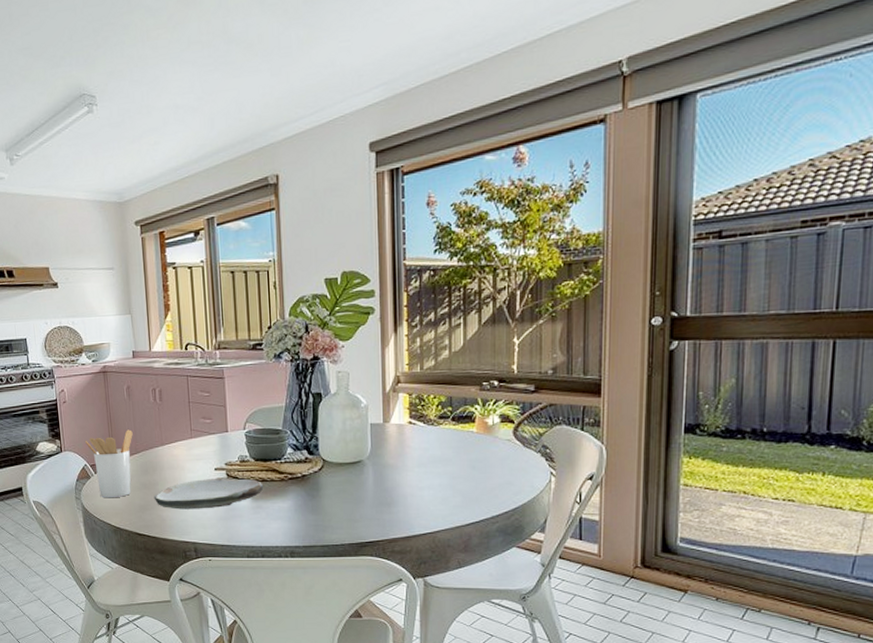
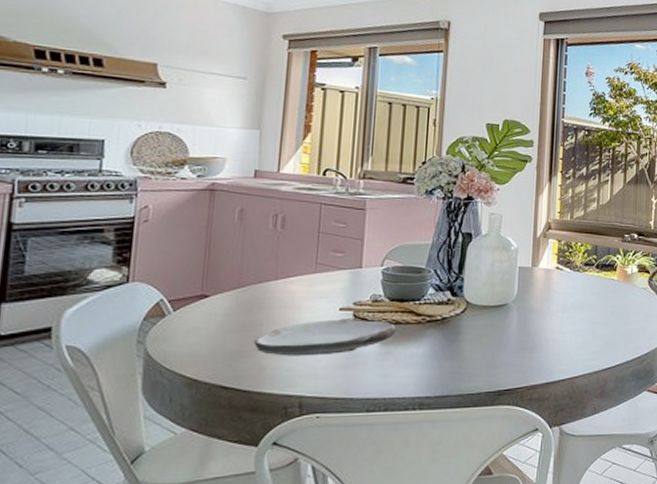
utensil holder: present [84,429,133,498] -> none [166,259,238,343]

